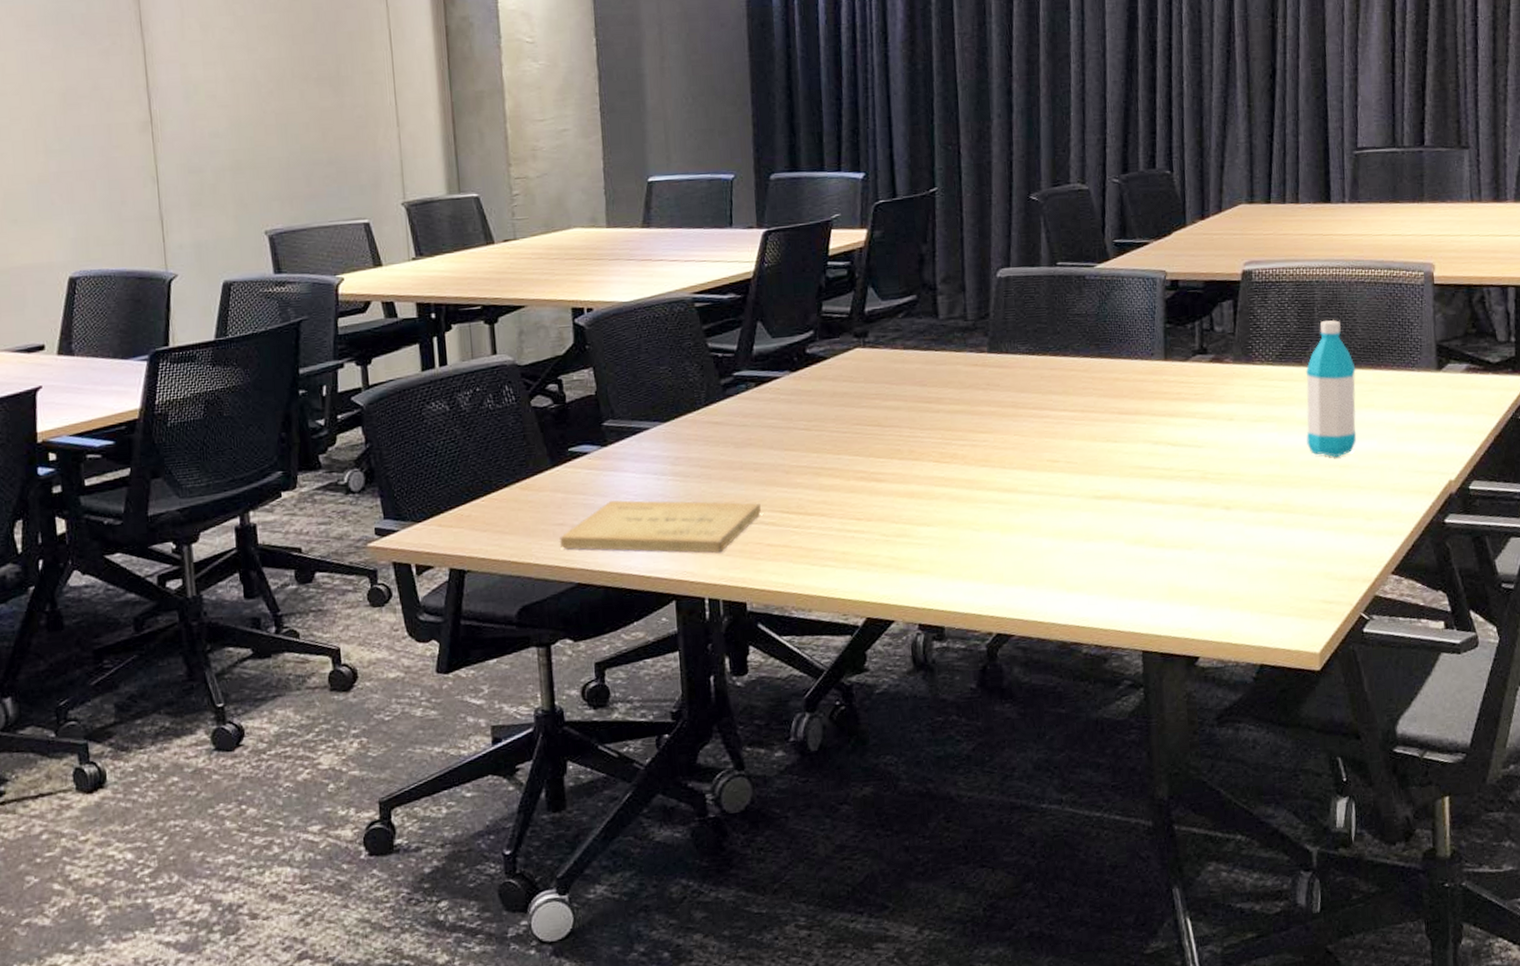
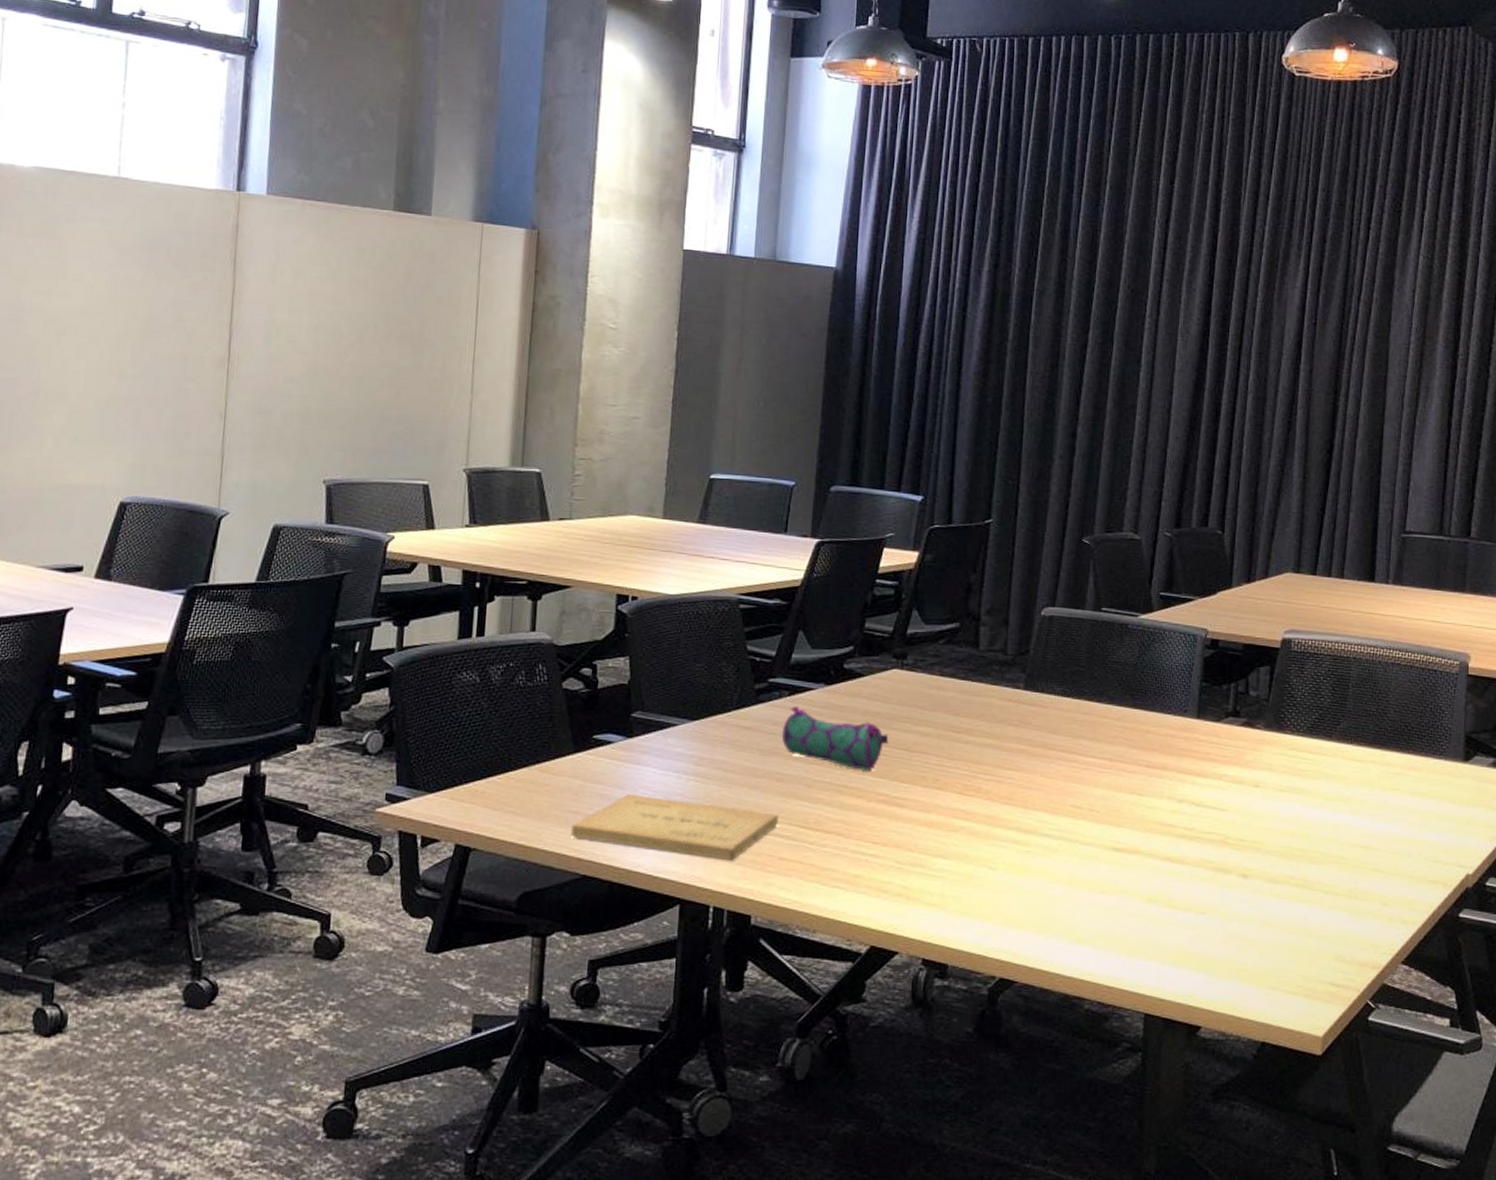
pencil case: none [753,396,860,452] -> present [781,706,889,771]
water bottle: present [1305,320,1357,458] -> none [1329,698,1384,838]

